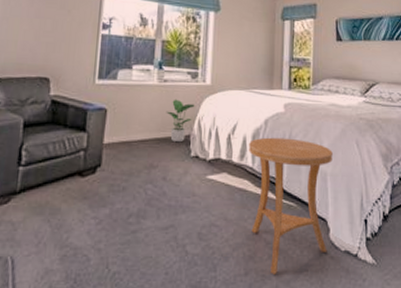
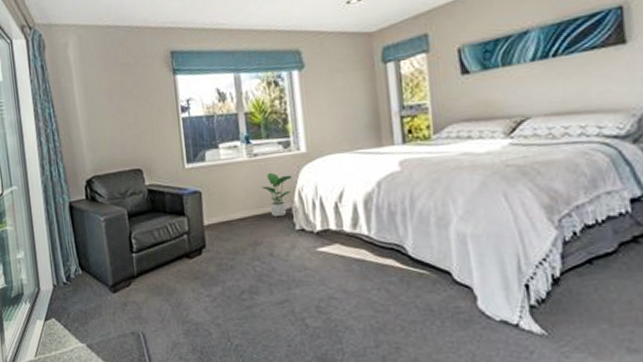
side table: present [249,137,333,274] -> none [361,199,477,347]

